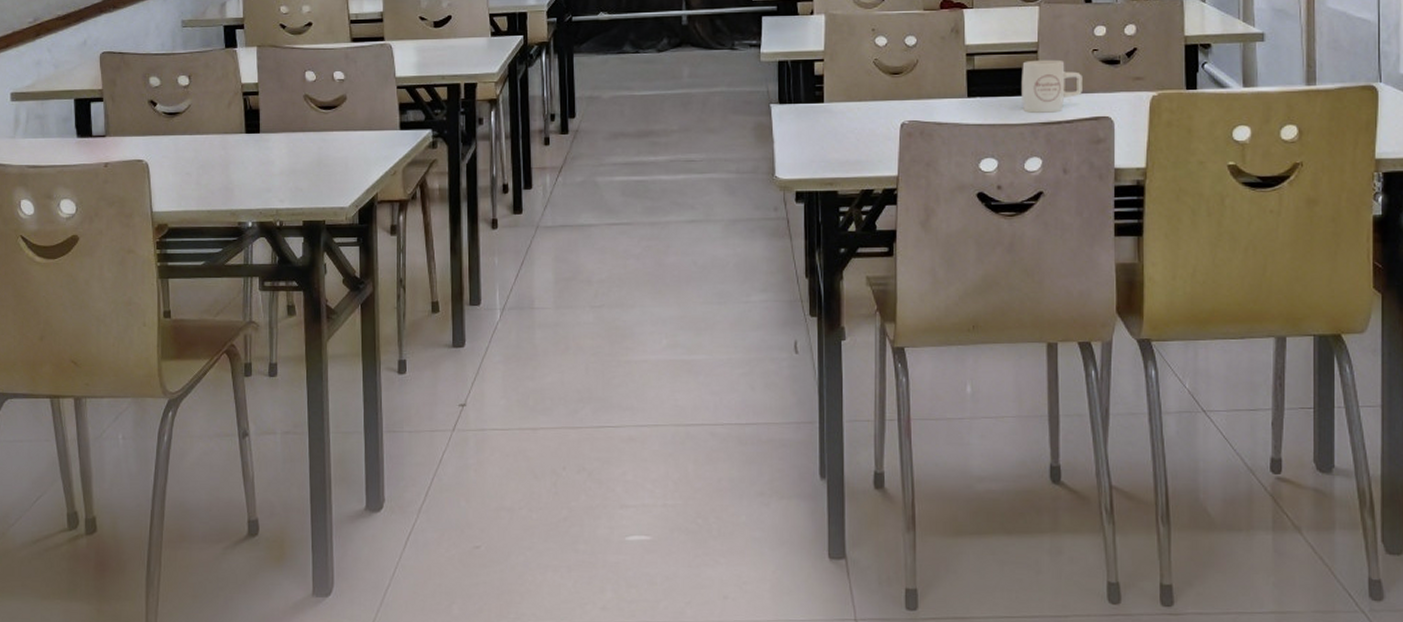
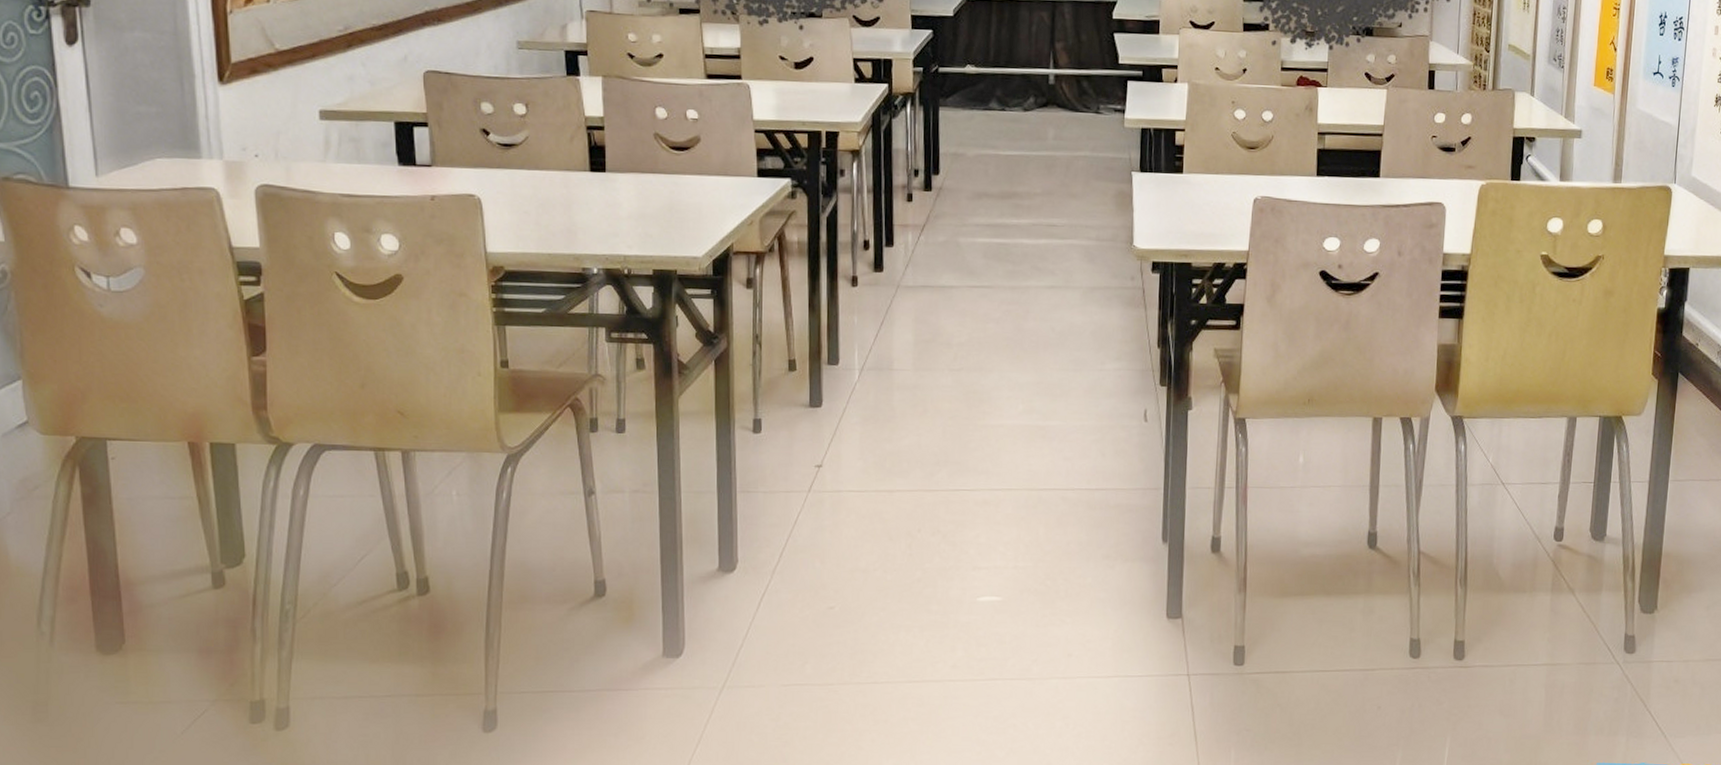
mug: present [1020,59,1082,114] -> none [1365,142,1421,197]

